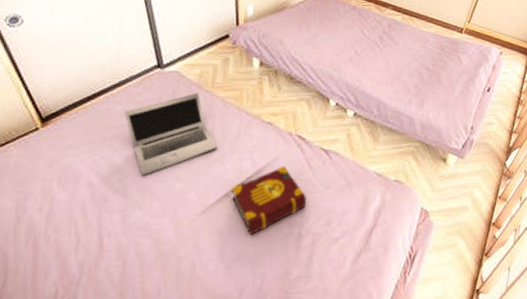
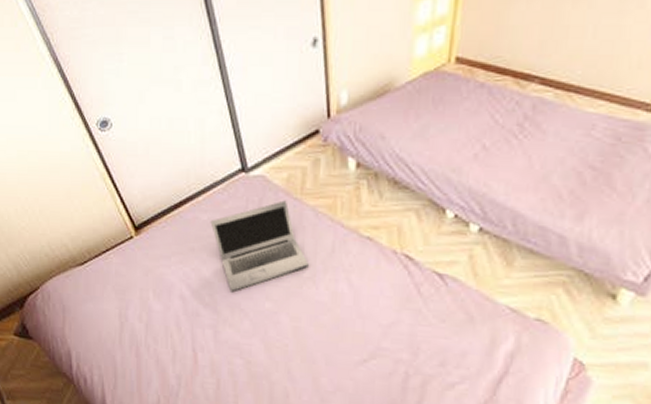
book: present [231,165,306,236] -> none [326,289,415,368]

